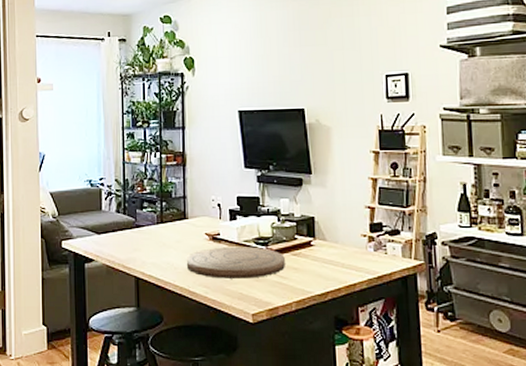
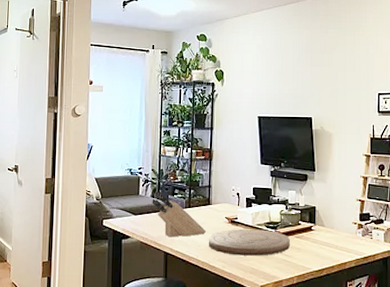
knife block: none [117,205,184,259] -> present [152,191,207,238]

